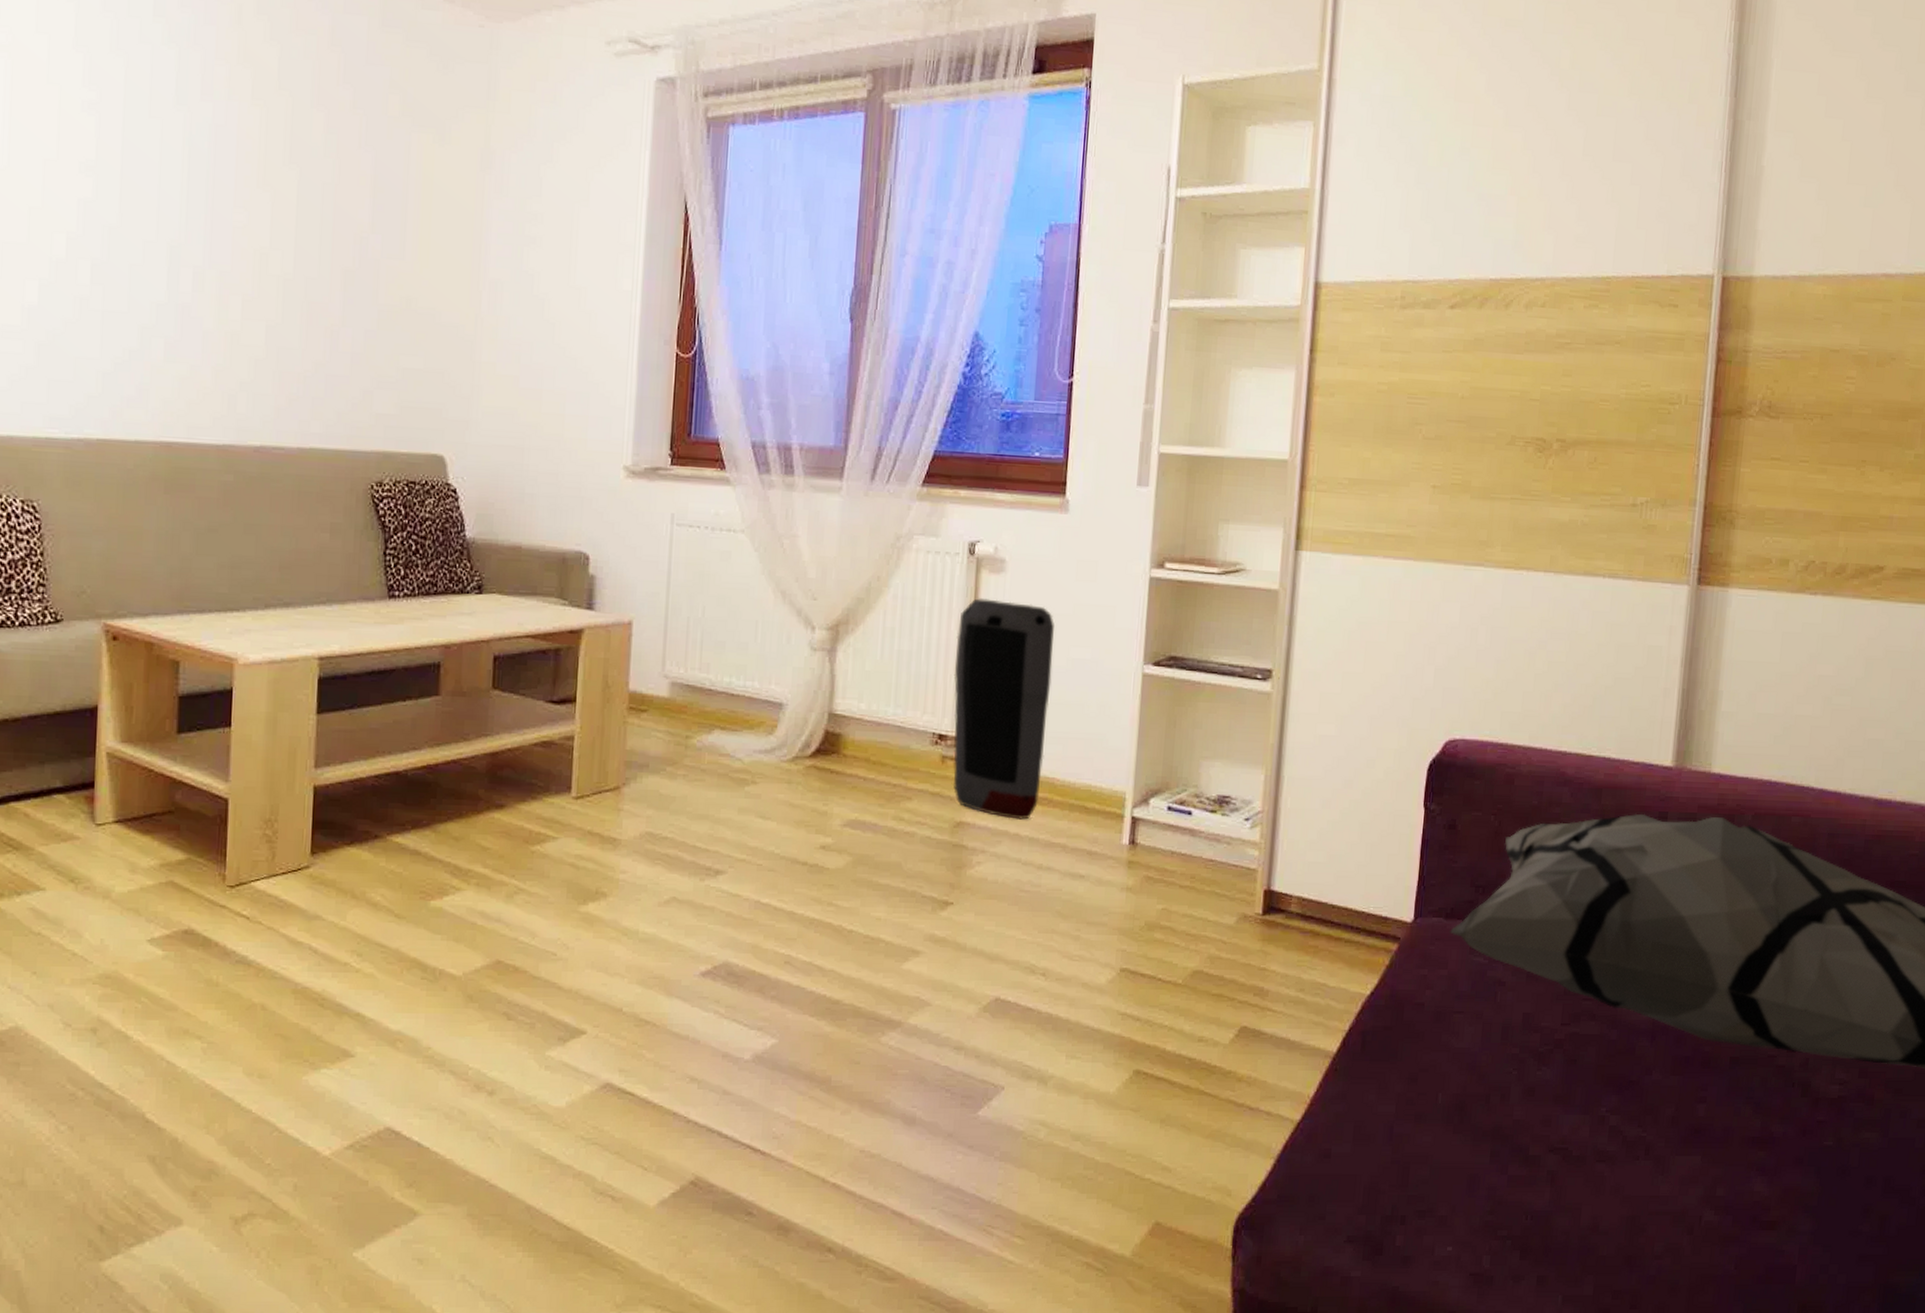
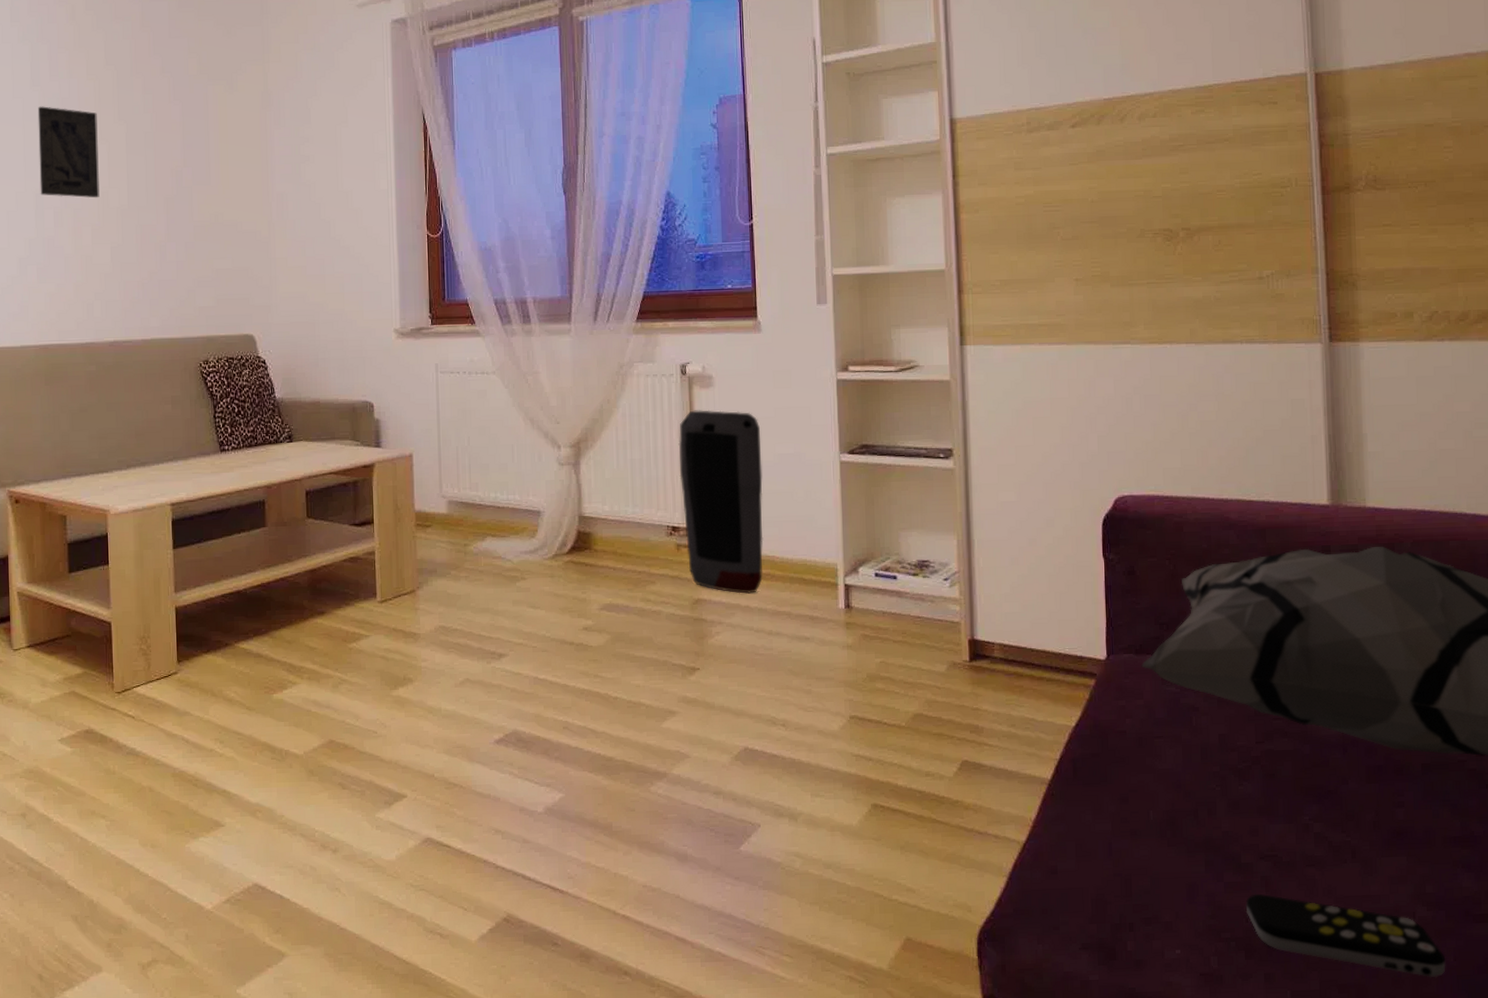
wall art: none [176,132,261,261] -> present [37,106,100,198]
remote control: none [1527,1189,1726,1287] -> present [1246,893,1446,978]

